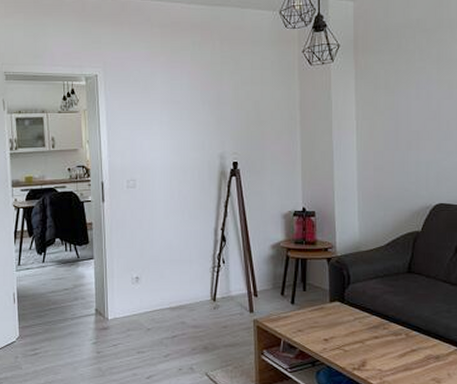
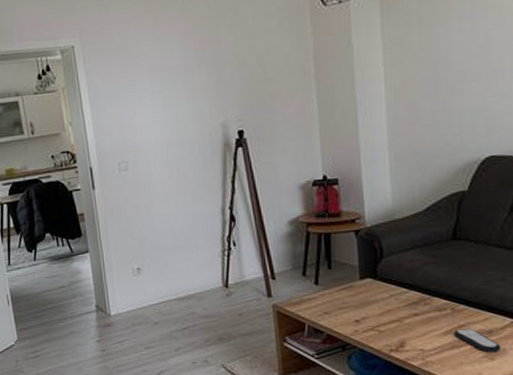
remote control: none [407,353,446,377] -> present [453,328,501,353]

